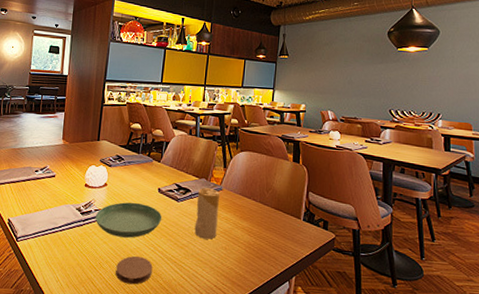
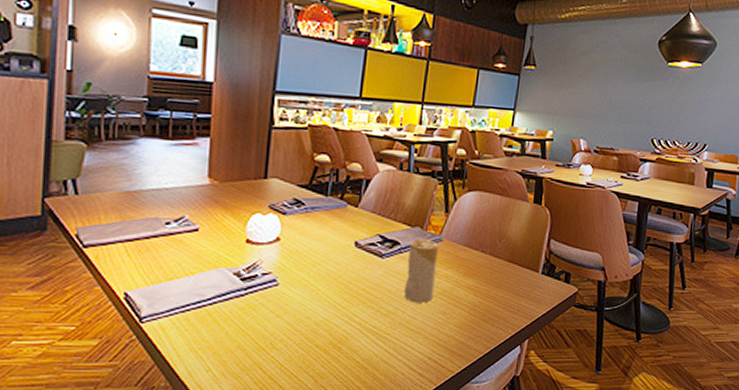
saucer: present [95,202,162,238] -> none [262,261,360,308]
coaster: present [116,255,153,285] -> none [294,329,347,366]

